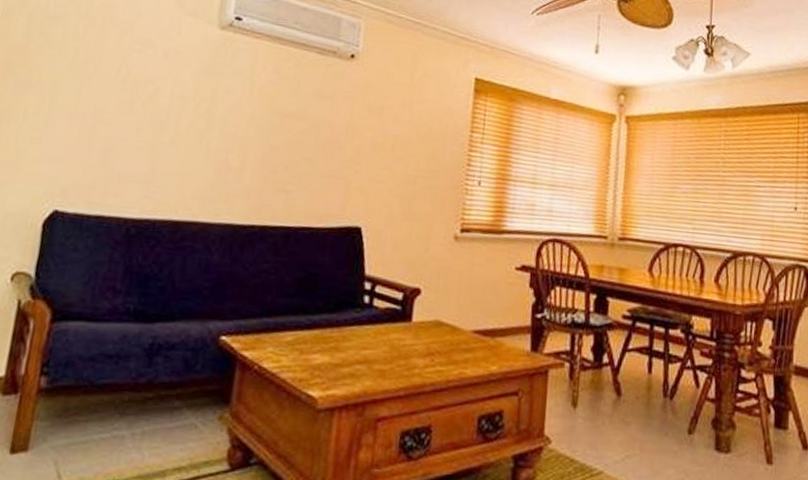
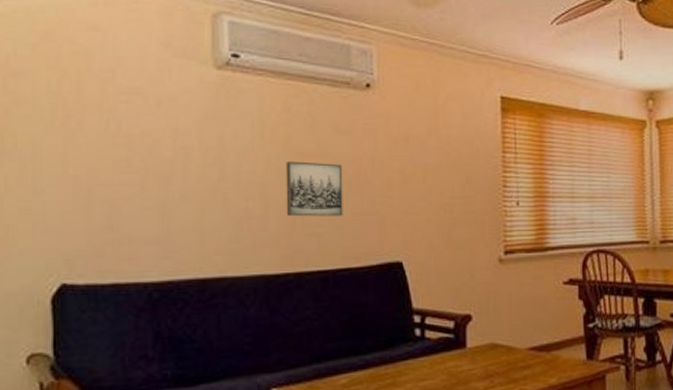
wall art: none [261,119,319,176] -> present [286,161,343,217]

